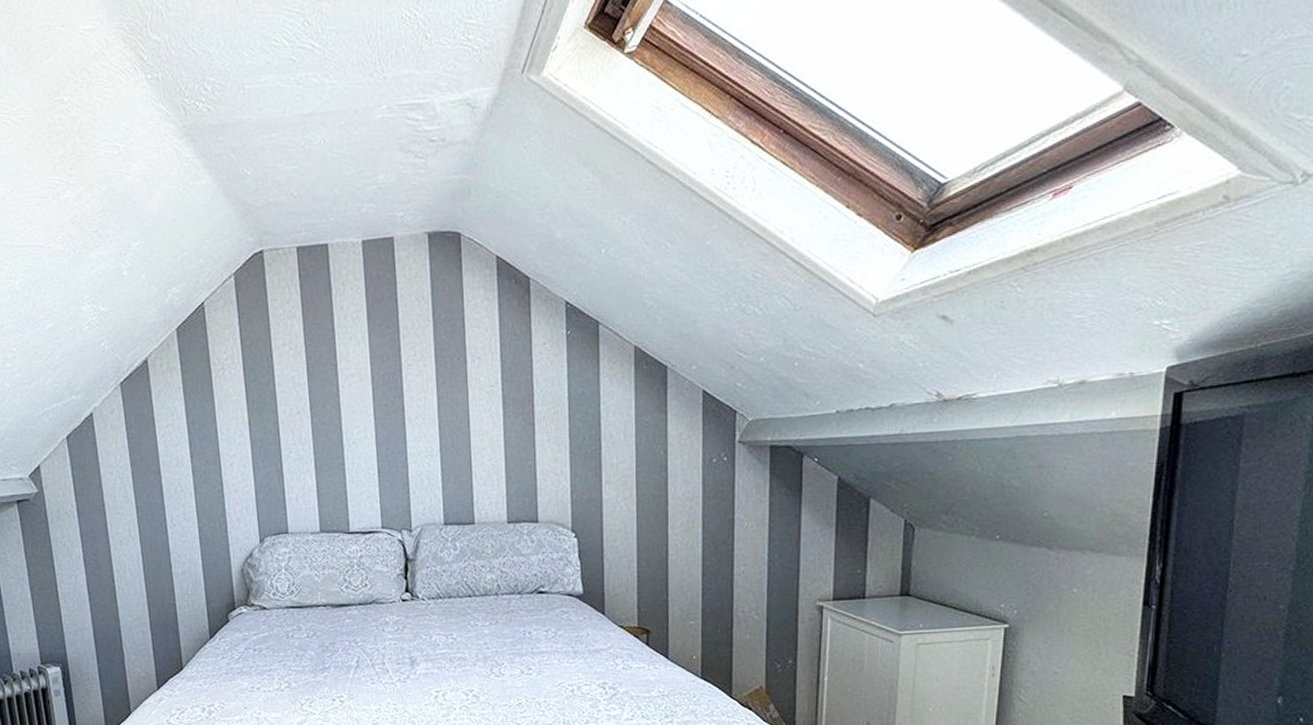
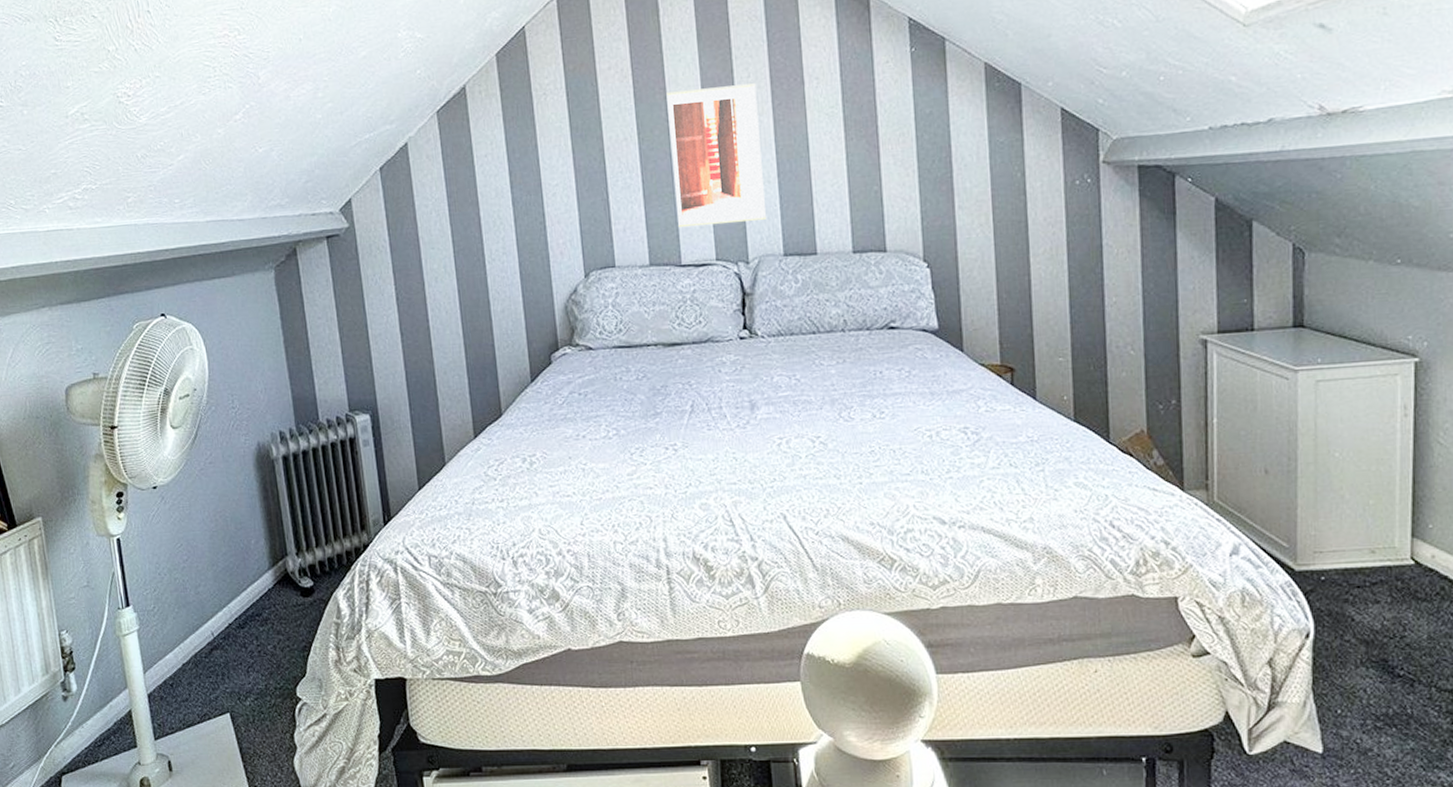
wall art: none [338,362,430,498] -> present [666,83,767,228]

